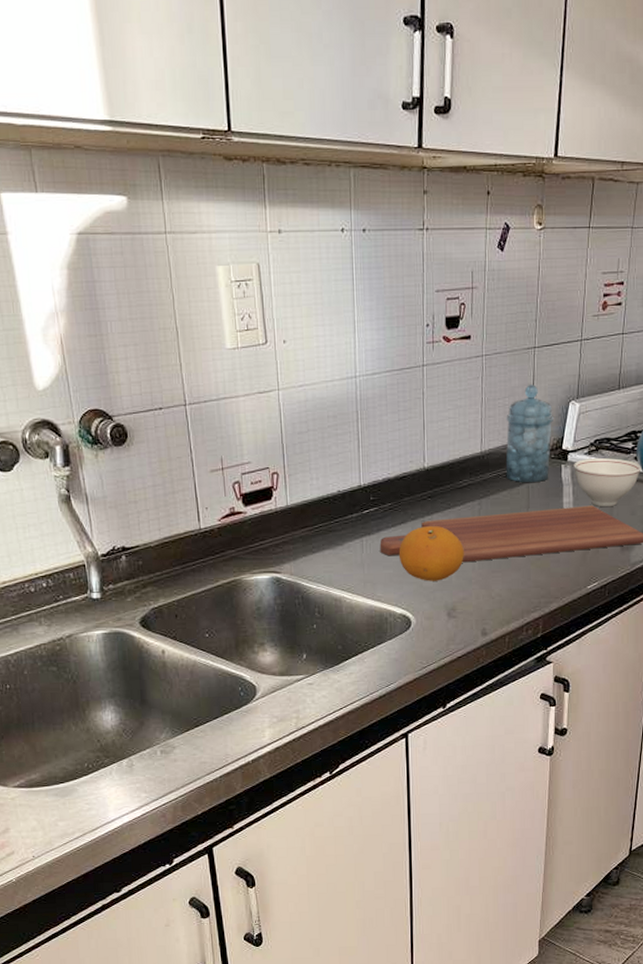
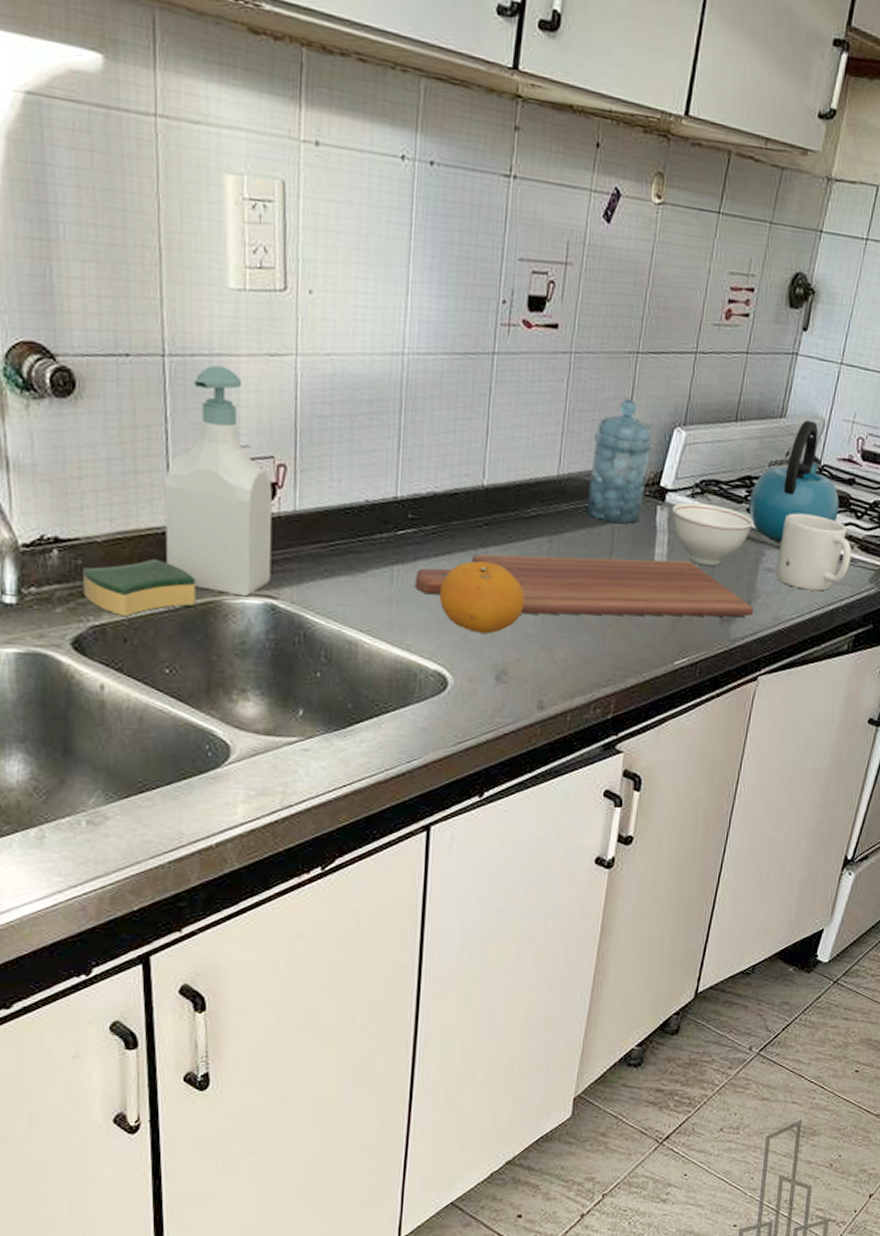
sponge: none [142,553,223,599] -> present [82,558,196,617]
soap bottle: none [194,406,274,574] -> present [164,365,272,597]

